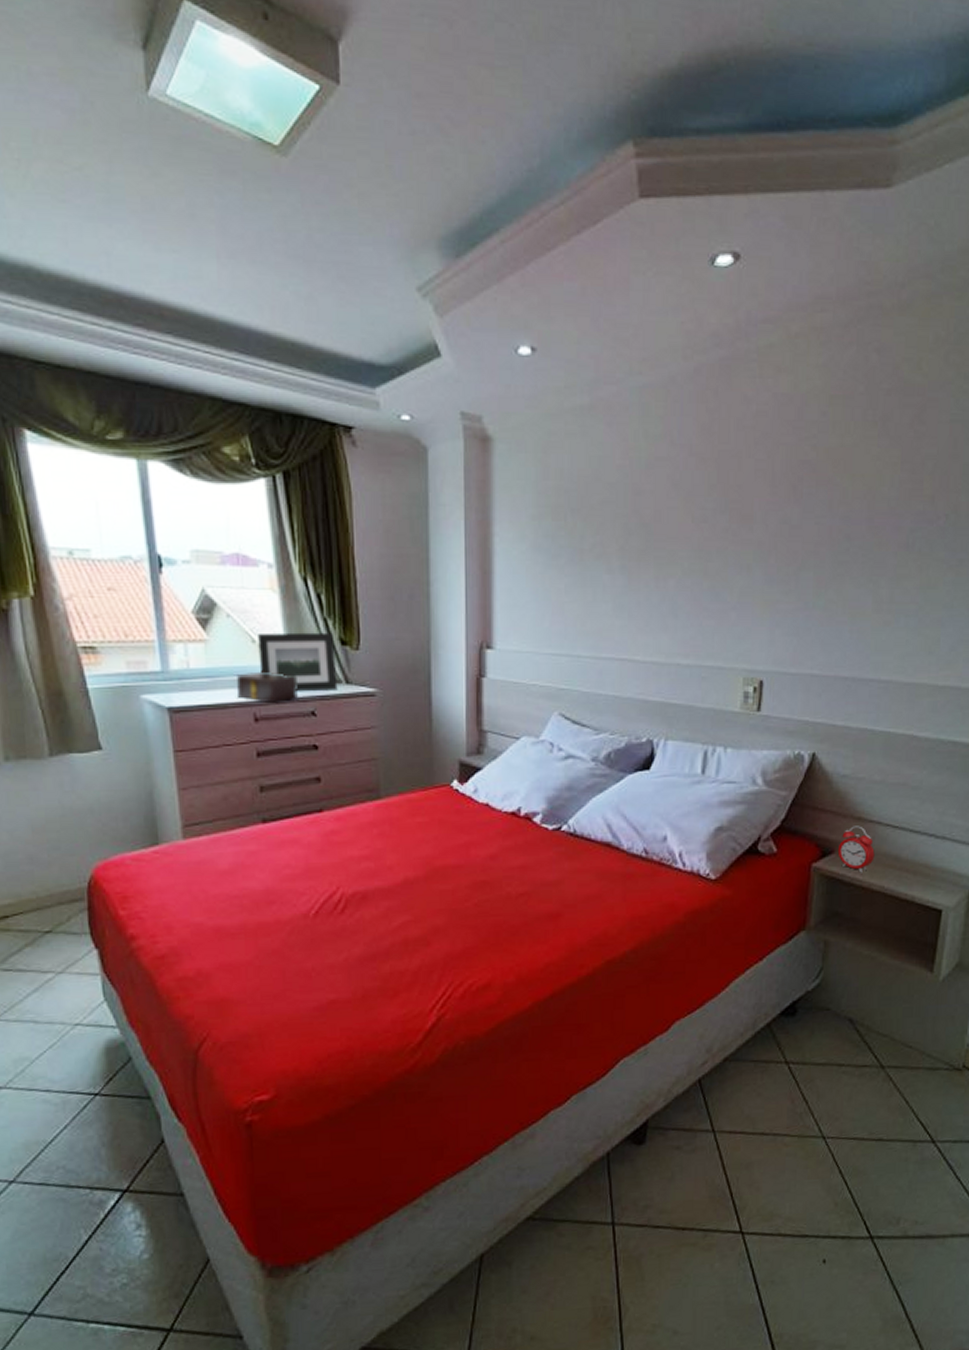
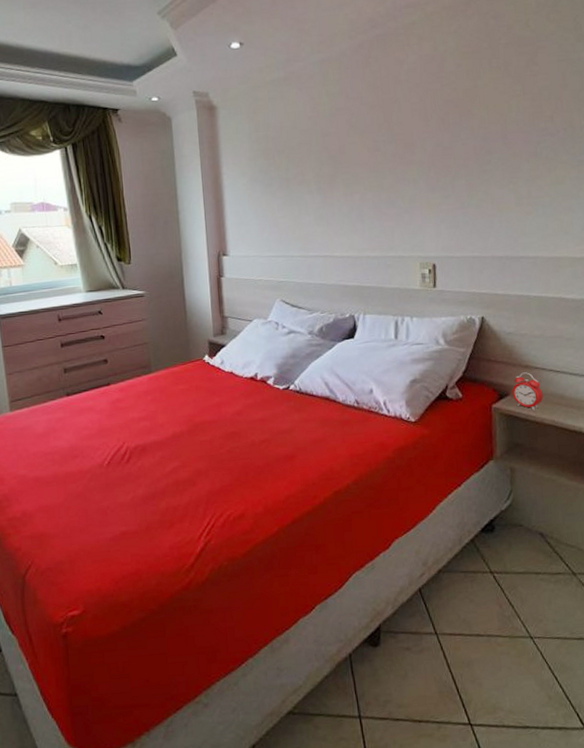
jewelry box: present [237,671,298,704] -> none [45,284,88,308]
picture frame: present [258,632,338,692] -> none [59,253,117,298]

